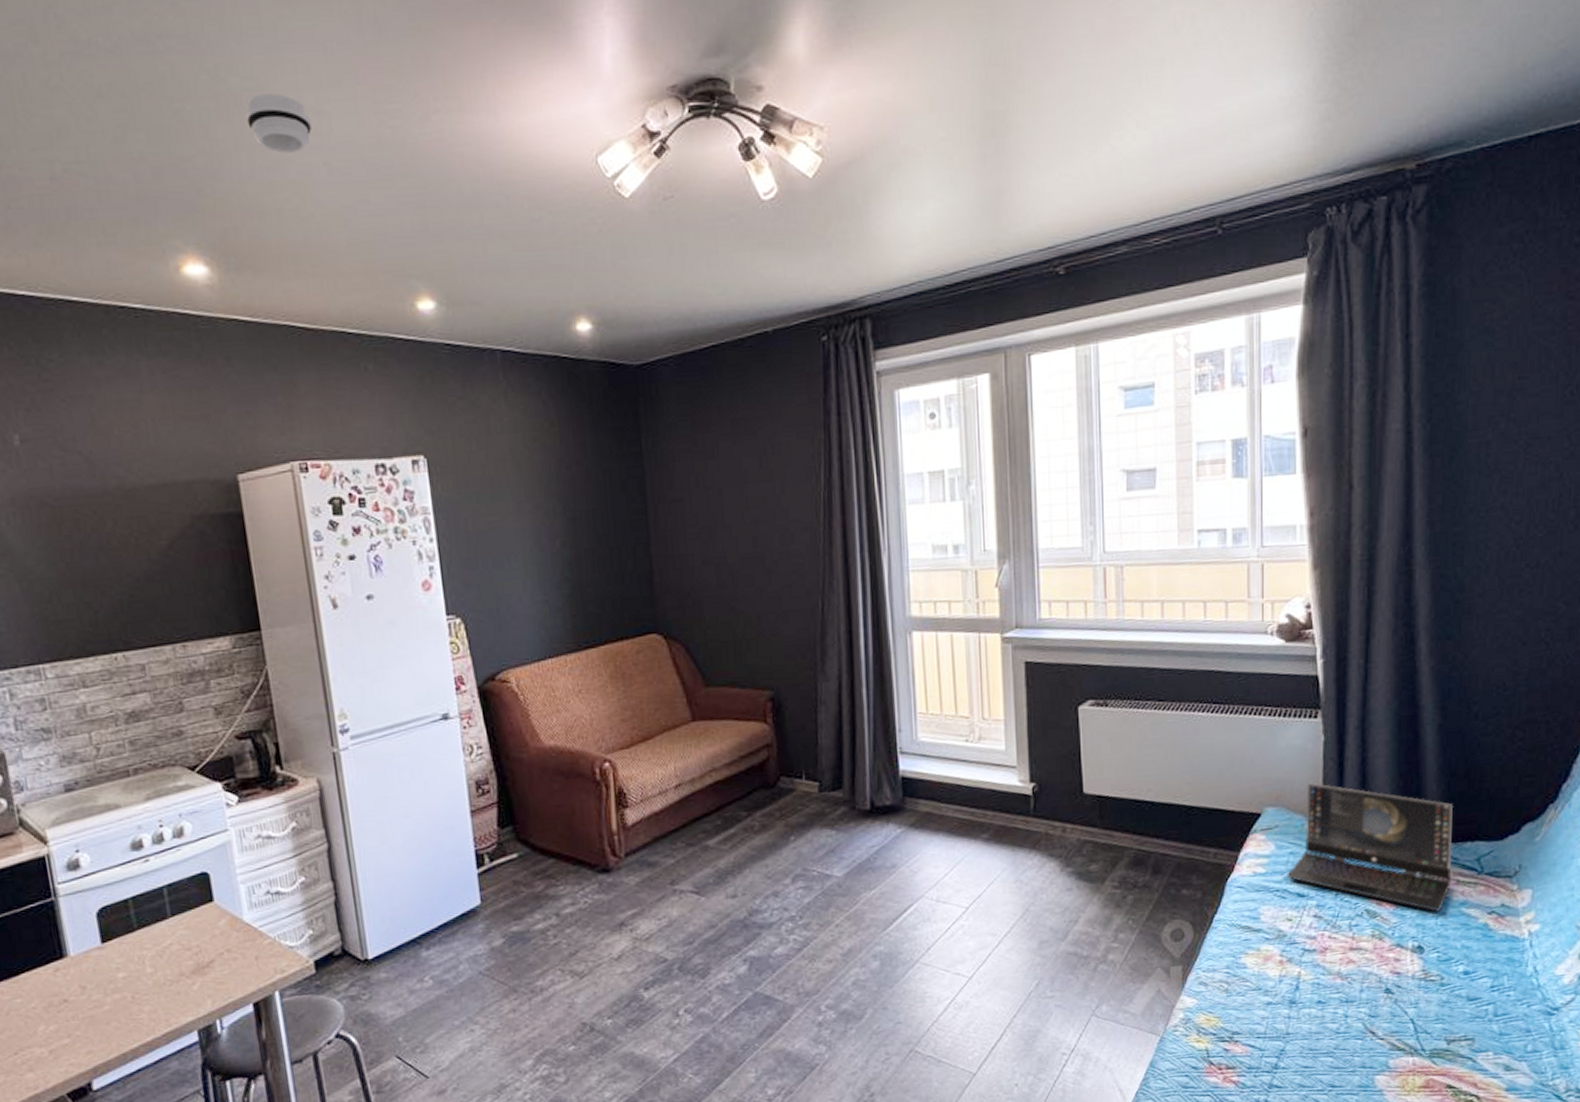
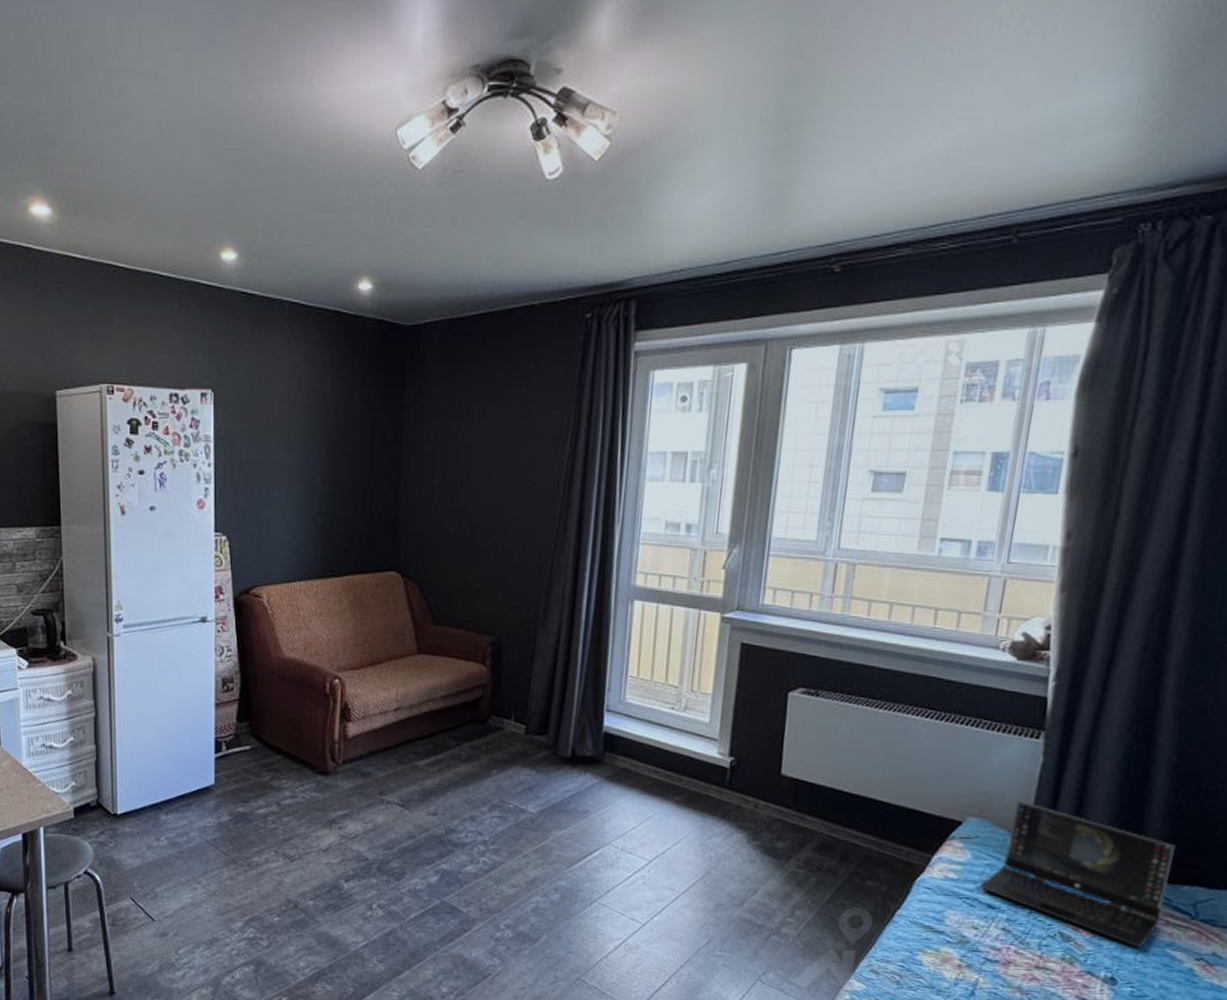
smoke detector: present [245,94,313,153] -> none [95,57,150,111]

